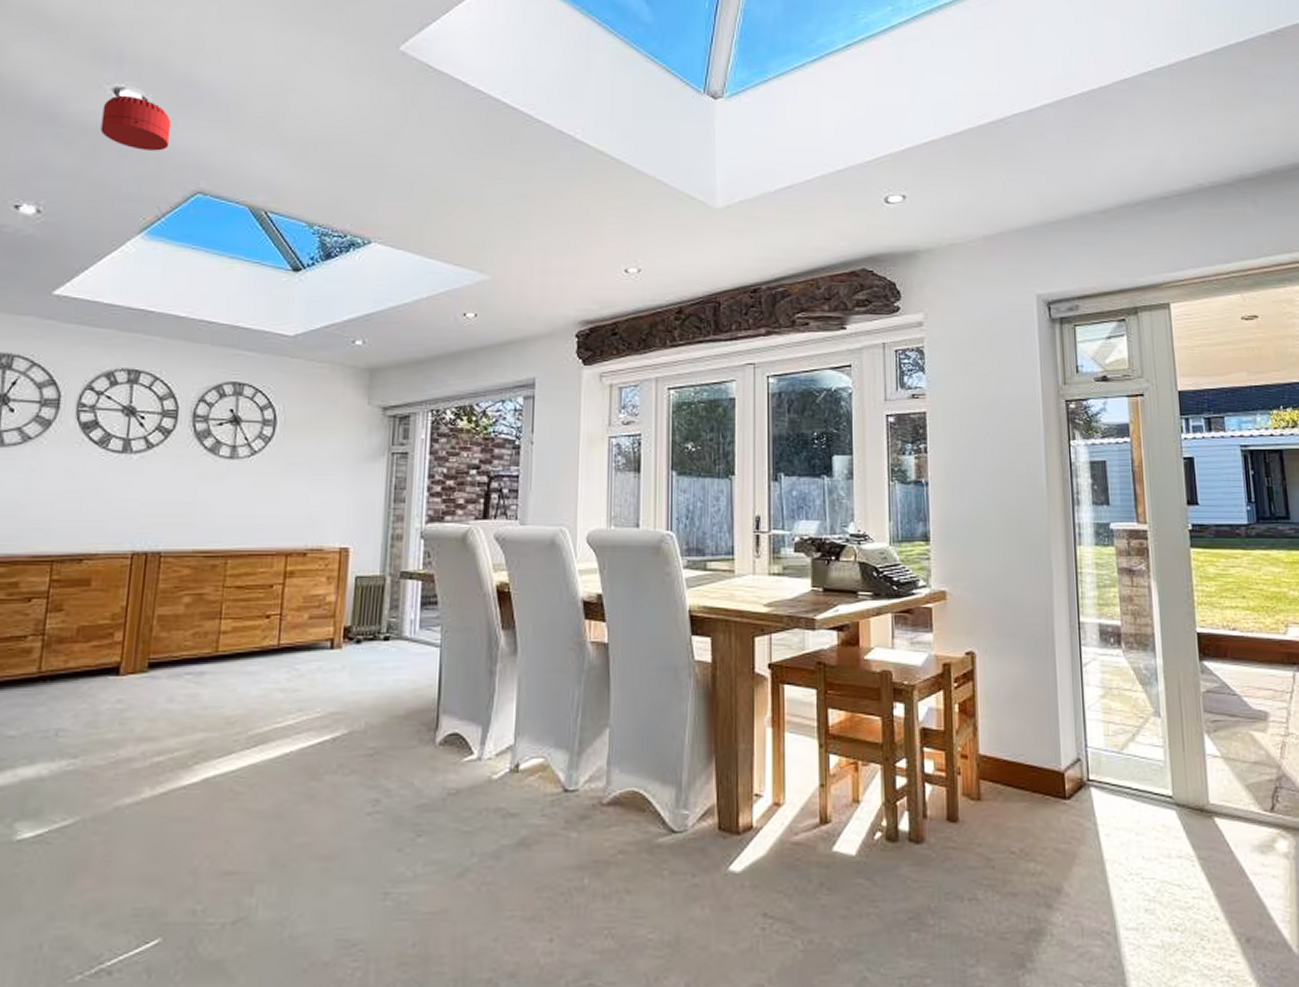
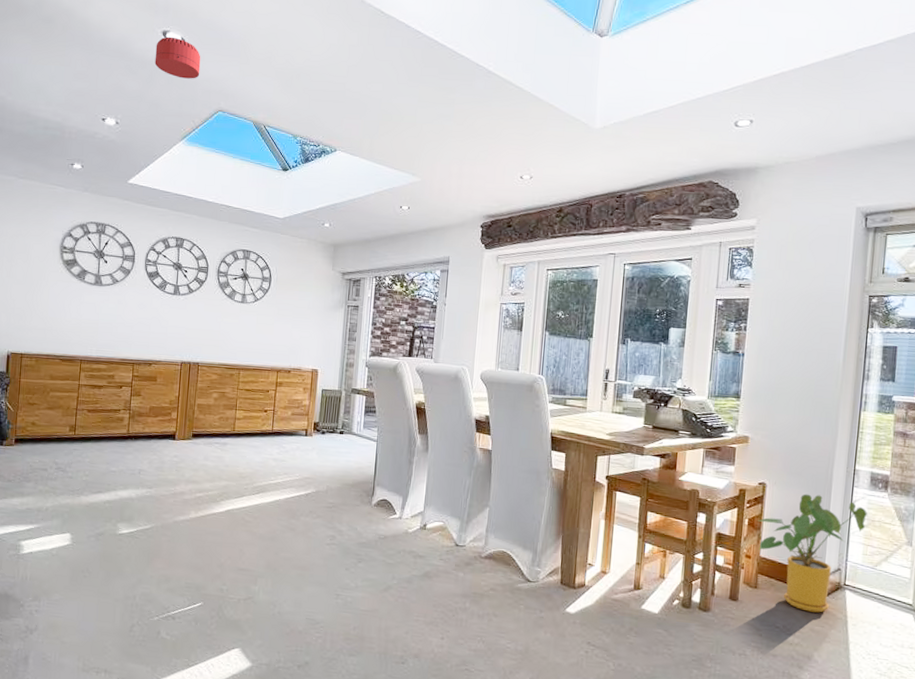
house plant: none [970,661,1102,825] -> present [758,494,867,613]

